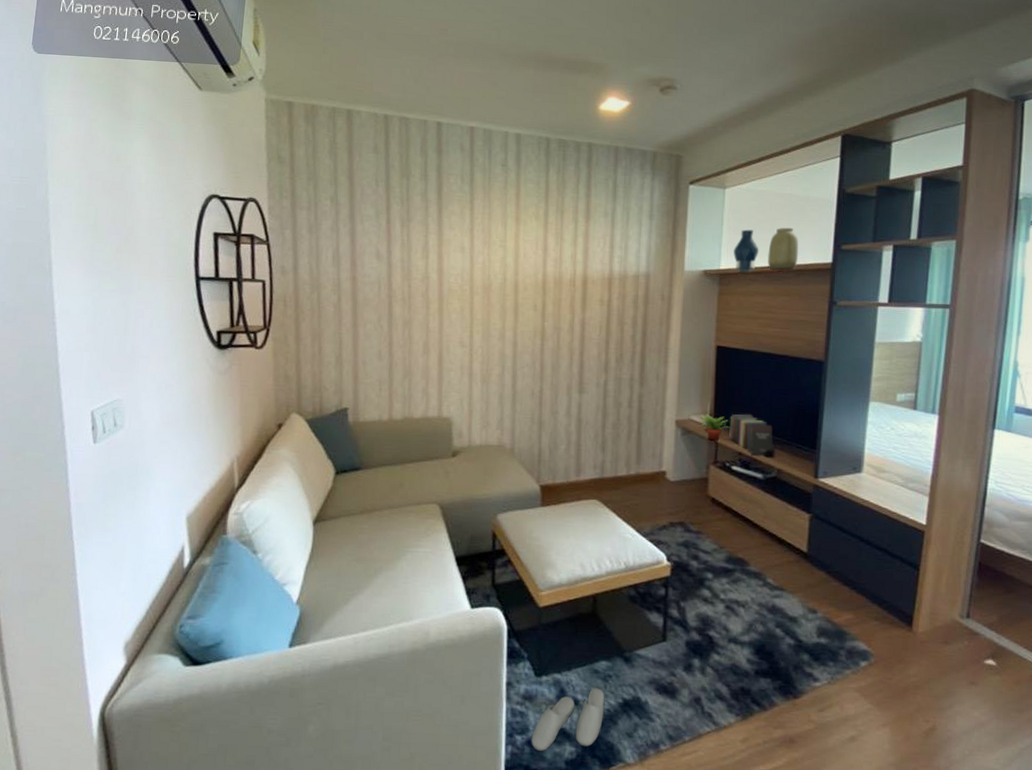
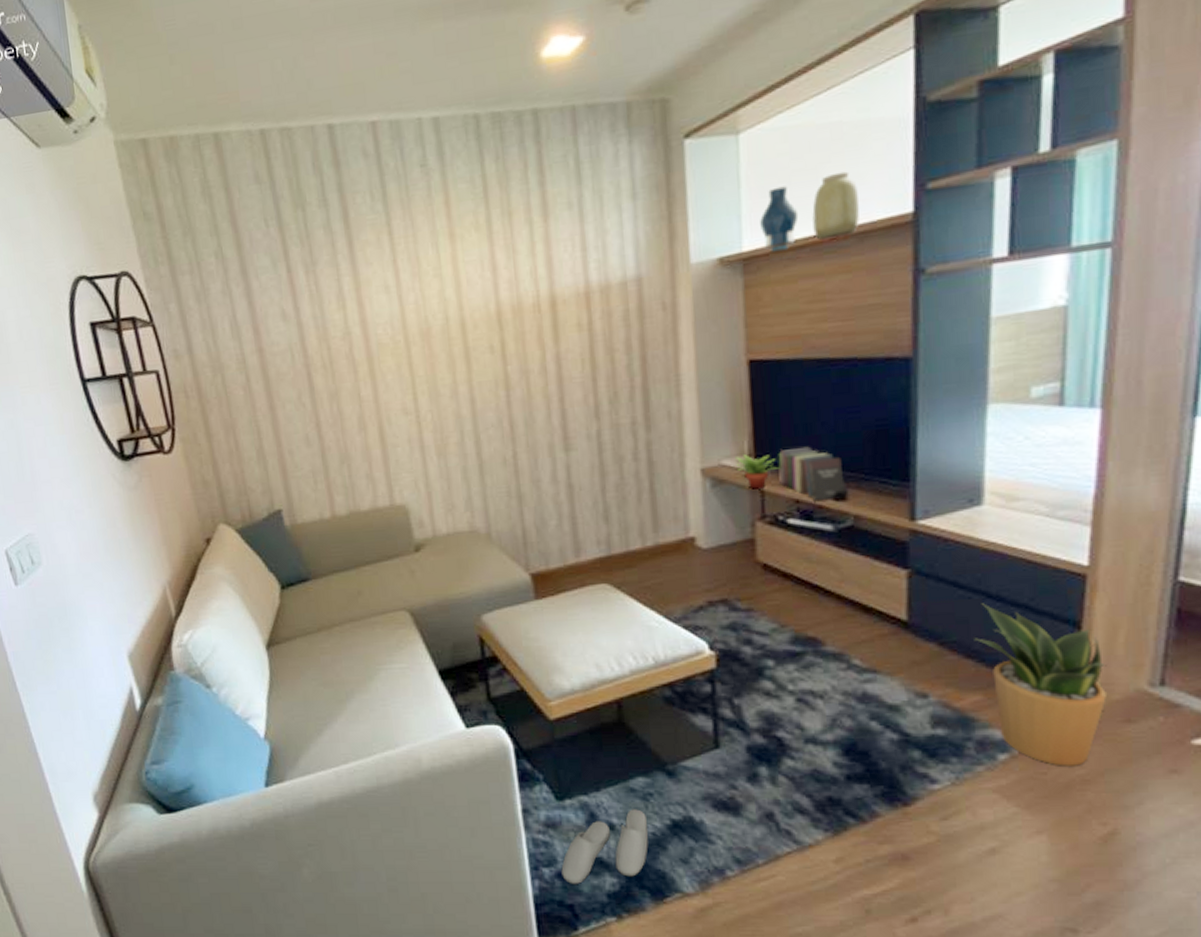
potted plant: none [850,545,934,675] -> present [974,603,1107,766]

